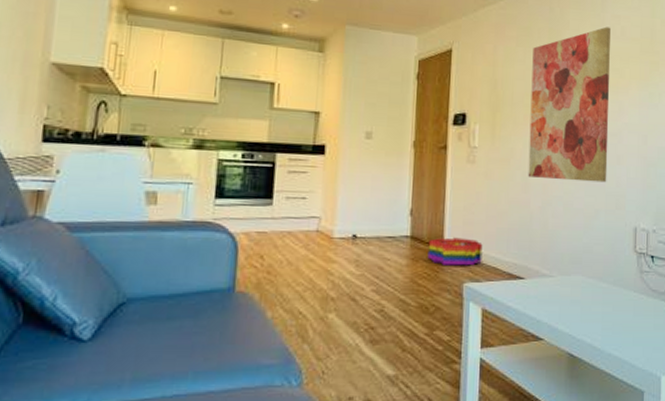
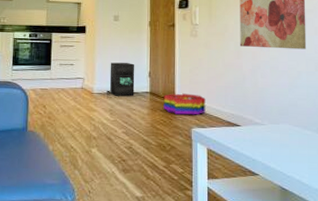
speaker: none [356,195,392,242] -> present [109,62,135,97]

